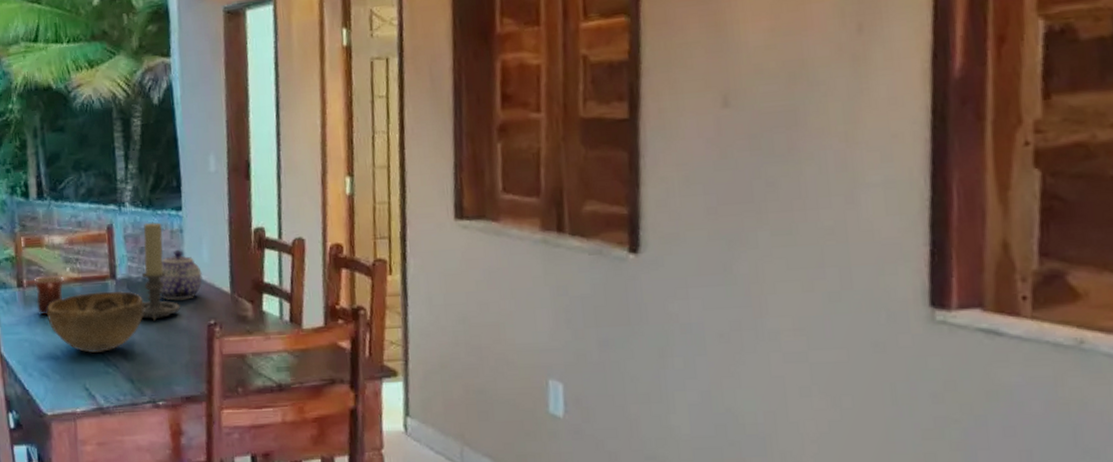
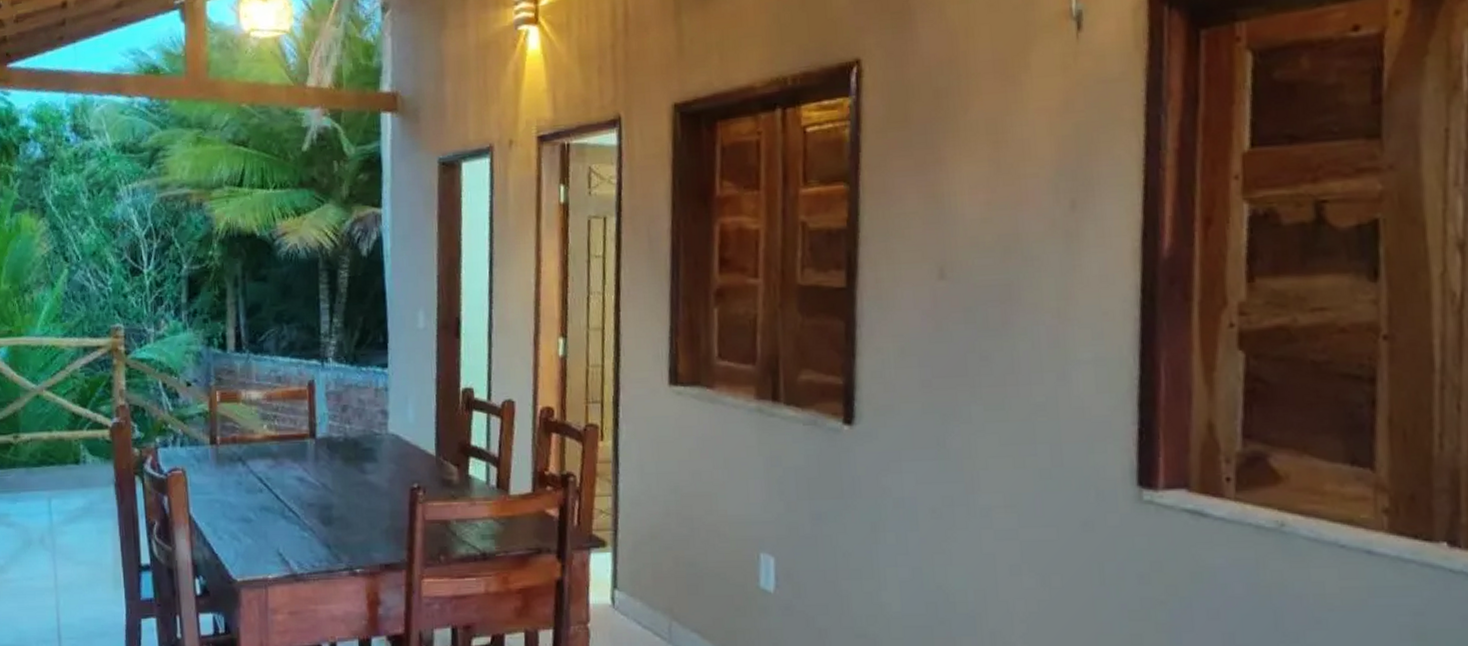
mug: present [35,275,64,316] -> none [229,432,260,475]
decorative bowl: present [47,290,144,353] -> none [241,450,345,516]
candle holder: present [142,222,180,321] -> none [341,379,383,484]
teapot: present [159,250,203,301] -> none [360,409,407,462]

